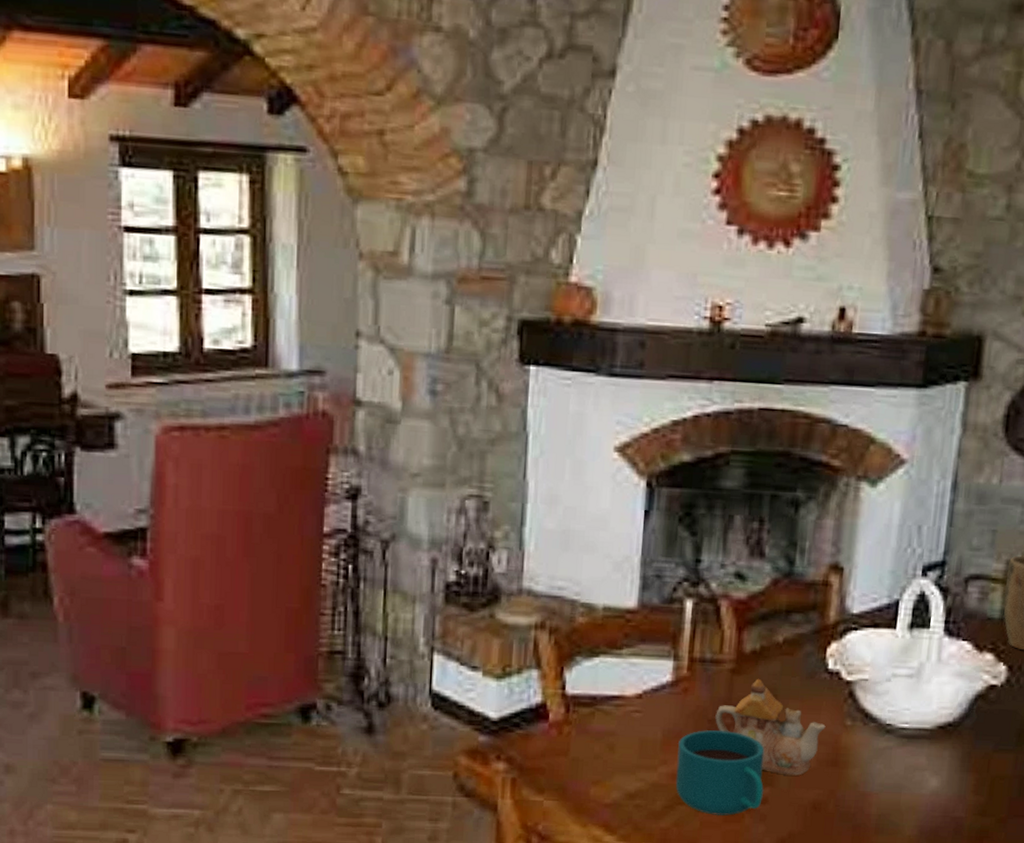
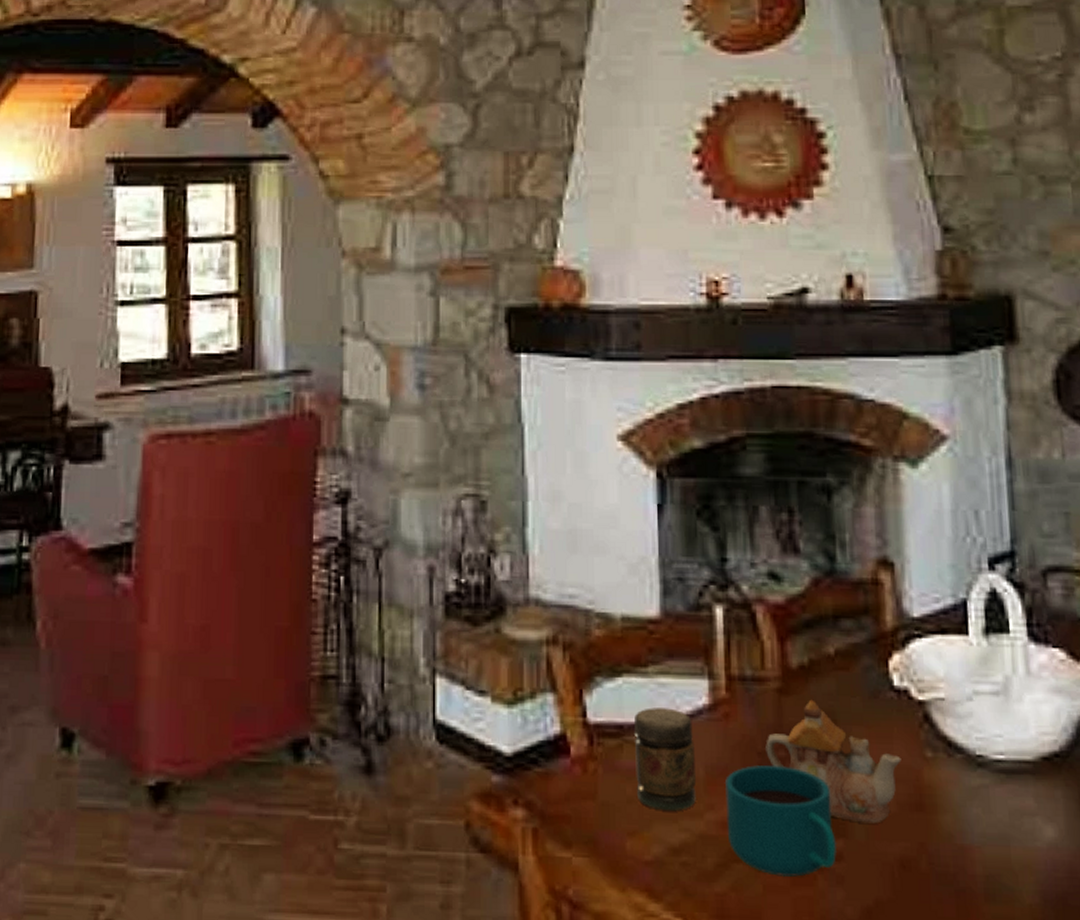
jar: none [603,683,656,766] -> present [634,708,697,812]

